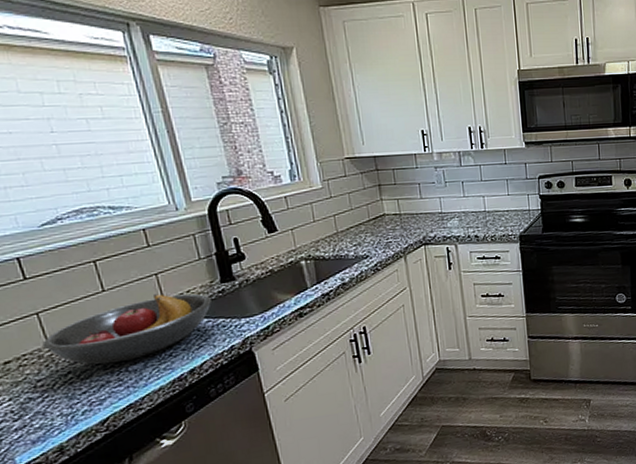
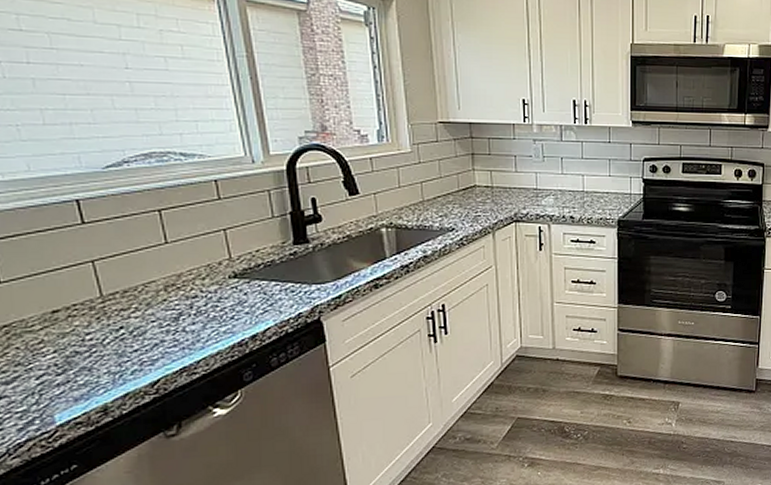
fruit bowl: present [42,294,212,365] -> none [95,251,281,322]

